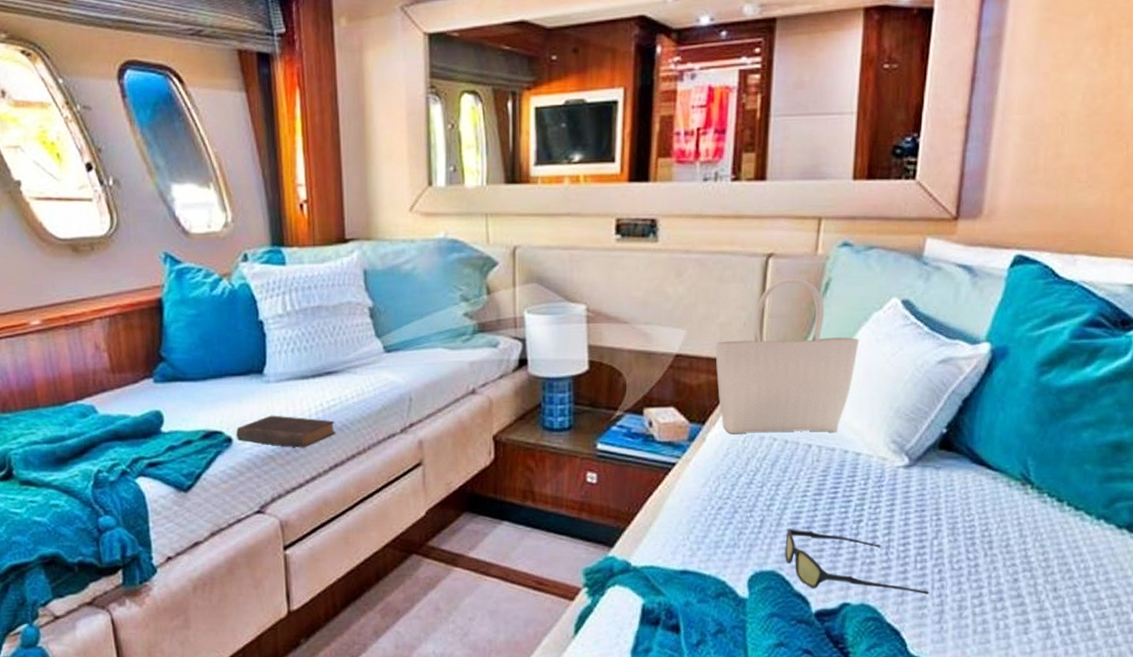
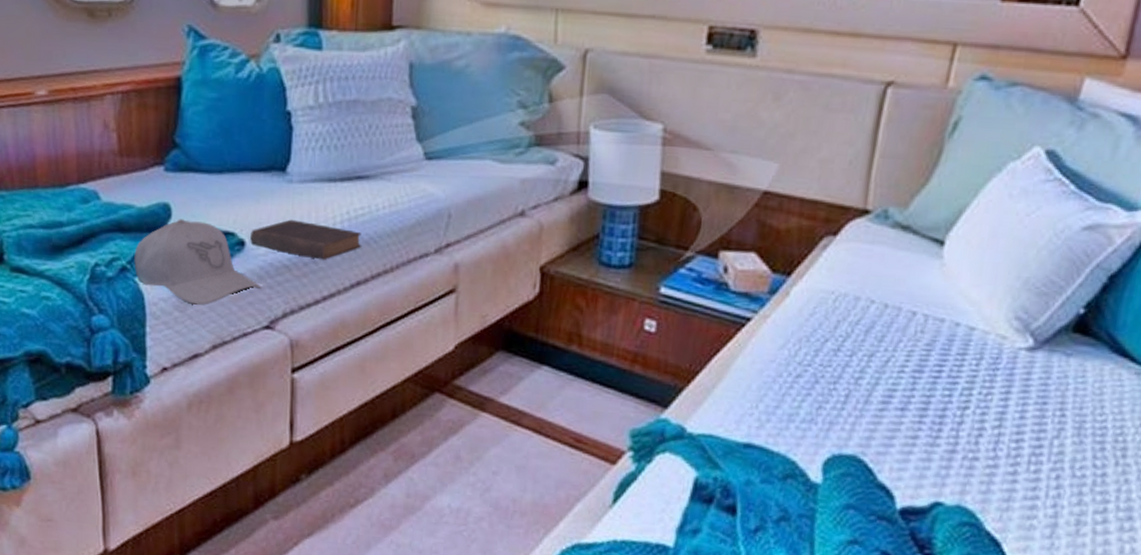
baseball cap: none [133,424,250,499] -> present [134,219,262,306]
tote bag: present [715,277,860,435] -> none [809,112,989,300]
sunglasses: present [785,529,929,595] -> none [870,408,1042,503]

